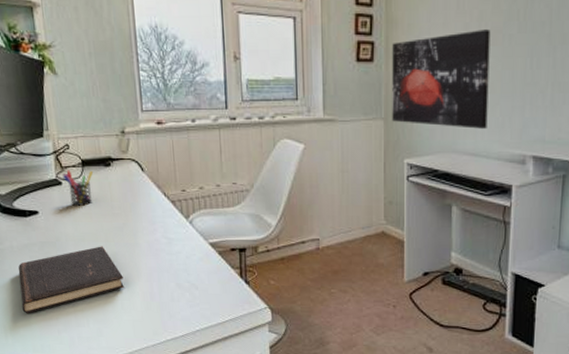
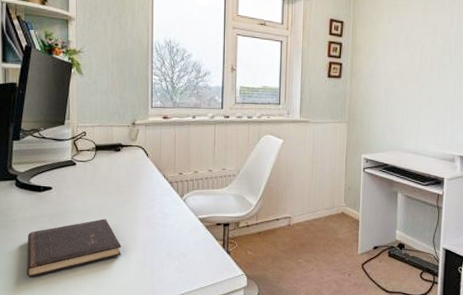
pen holder: present [63,170,94,206] -> none [78,153,105,184]
wall art: present [392,29,491,129] -> none [354,59,430,133]

